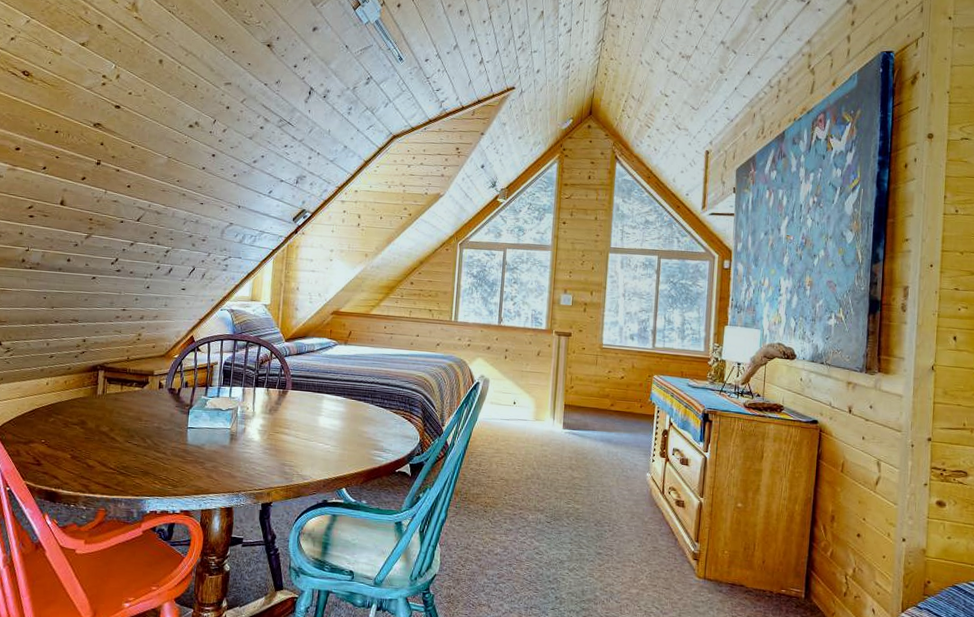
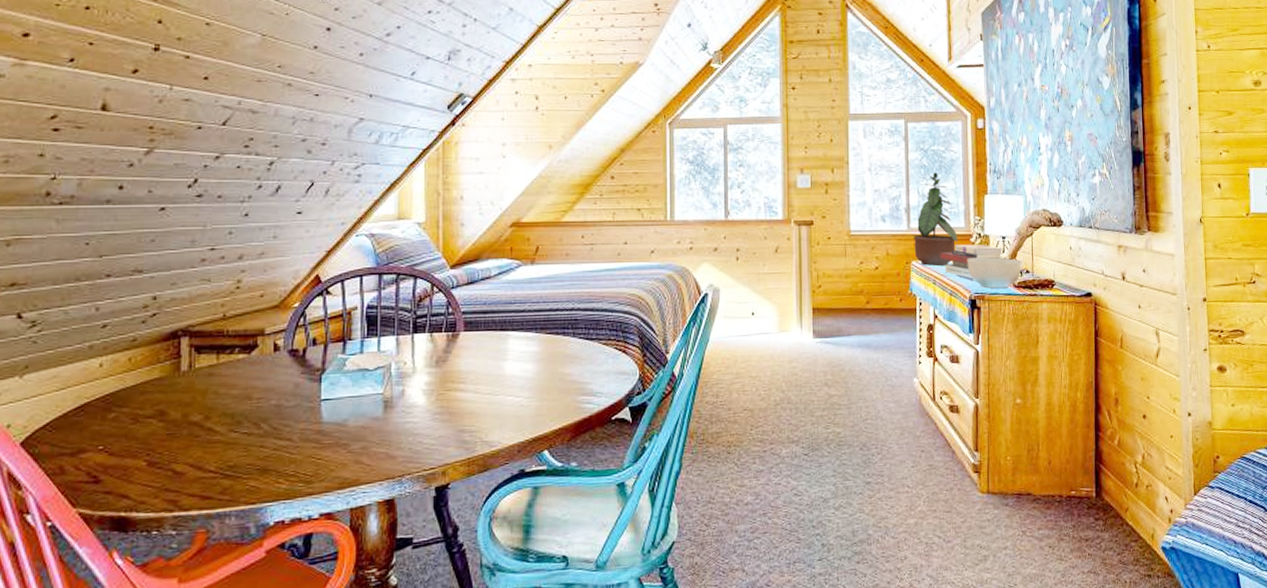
potted plant: none [655,302,697,382] -> present [911,172,958,266]
books: none [679,365,737,398] -> present [940,244,1002,281]
bowl: none [703,377,754,408] -> present [967,256,1022,290]

